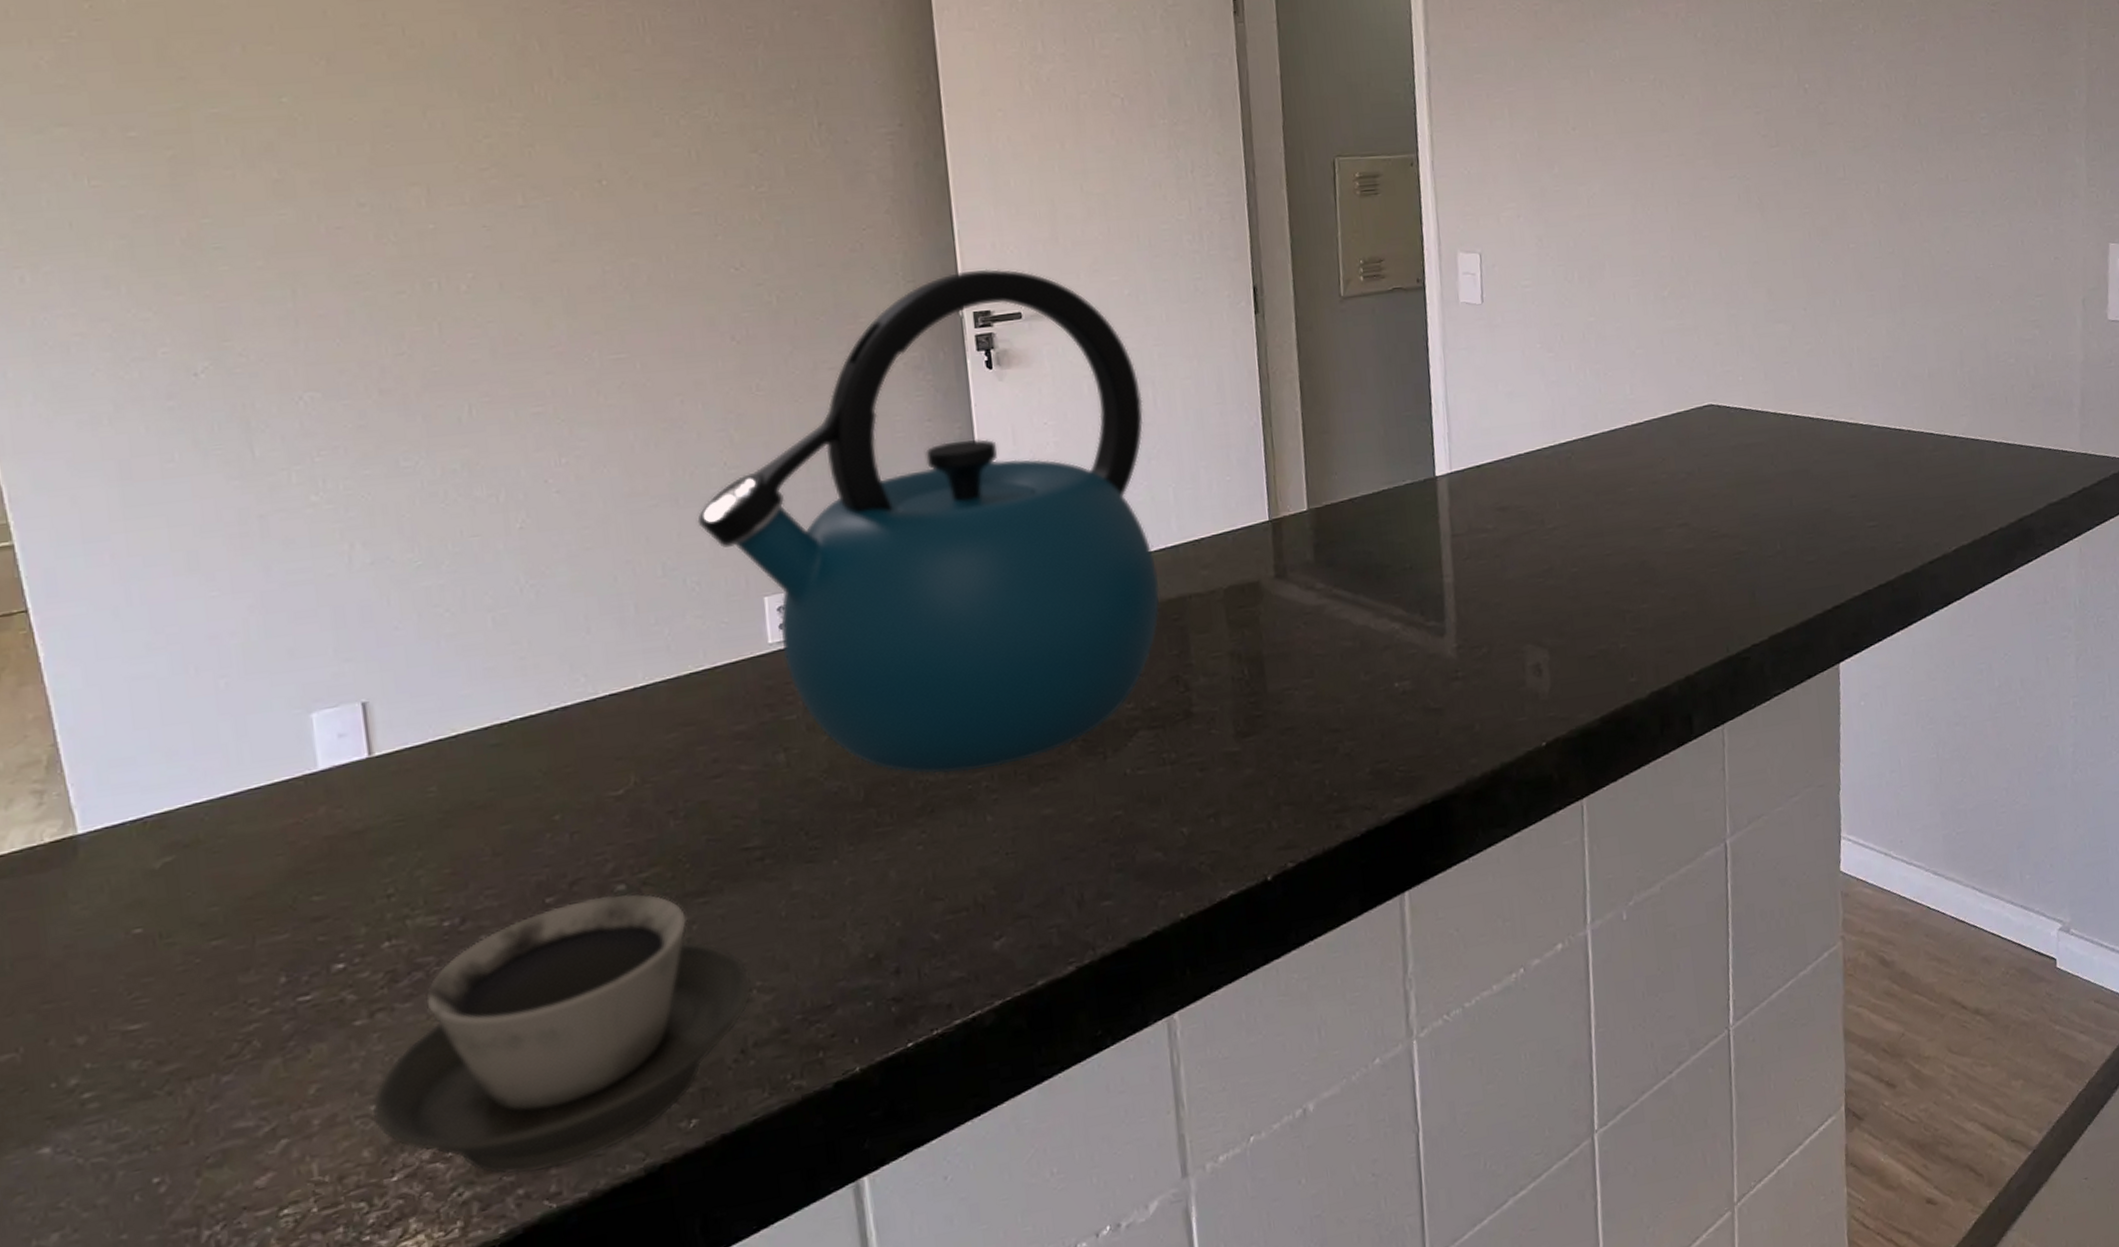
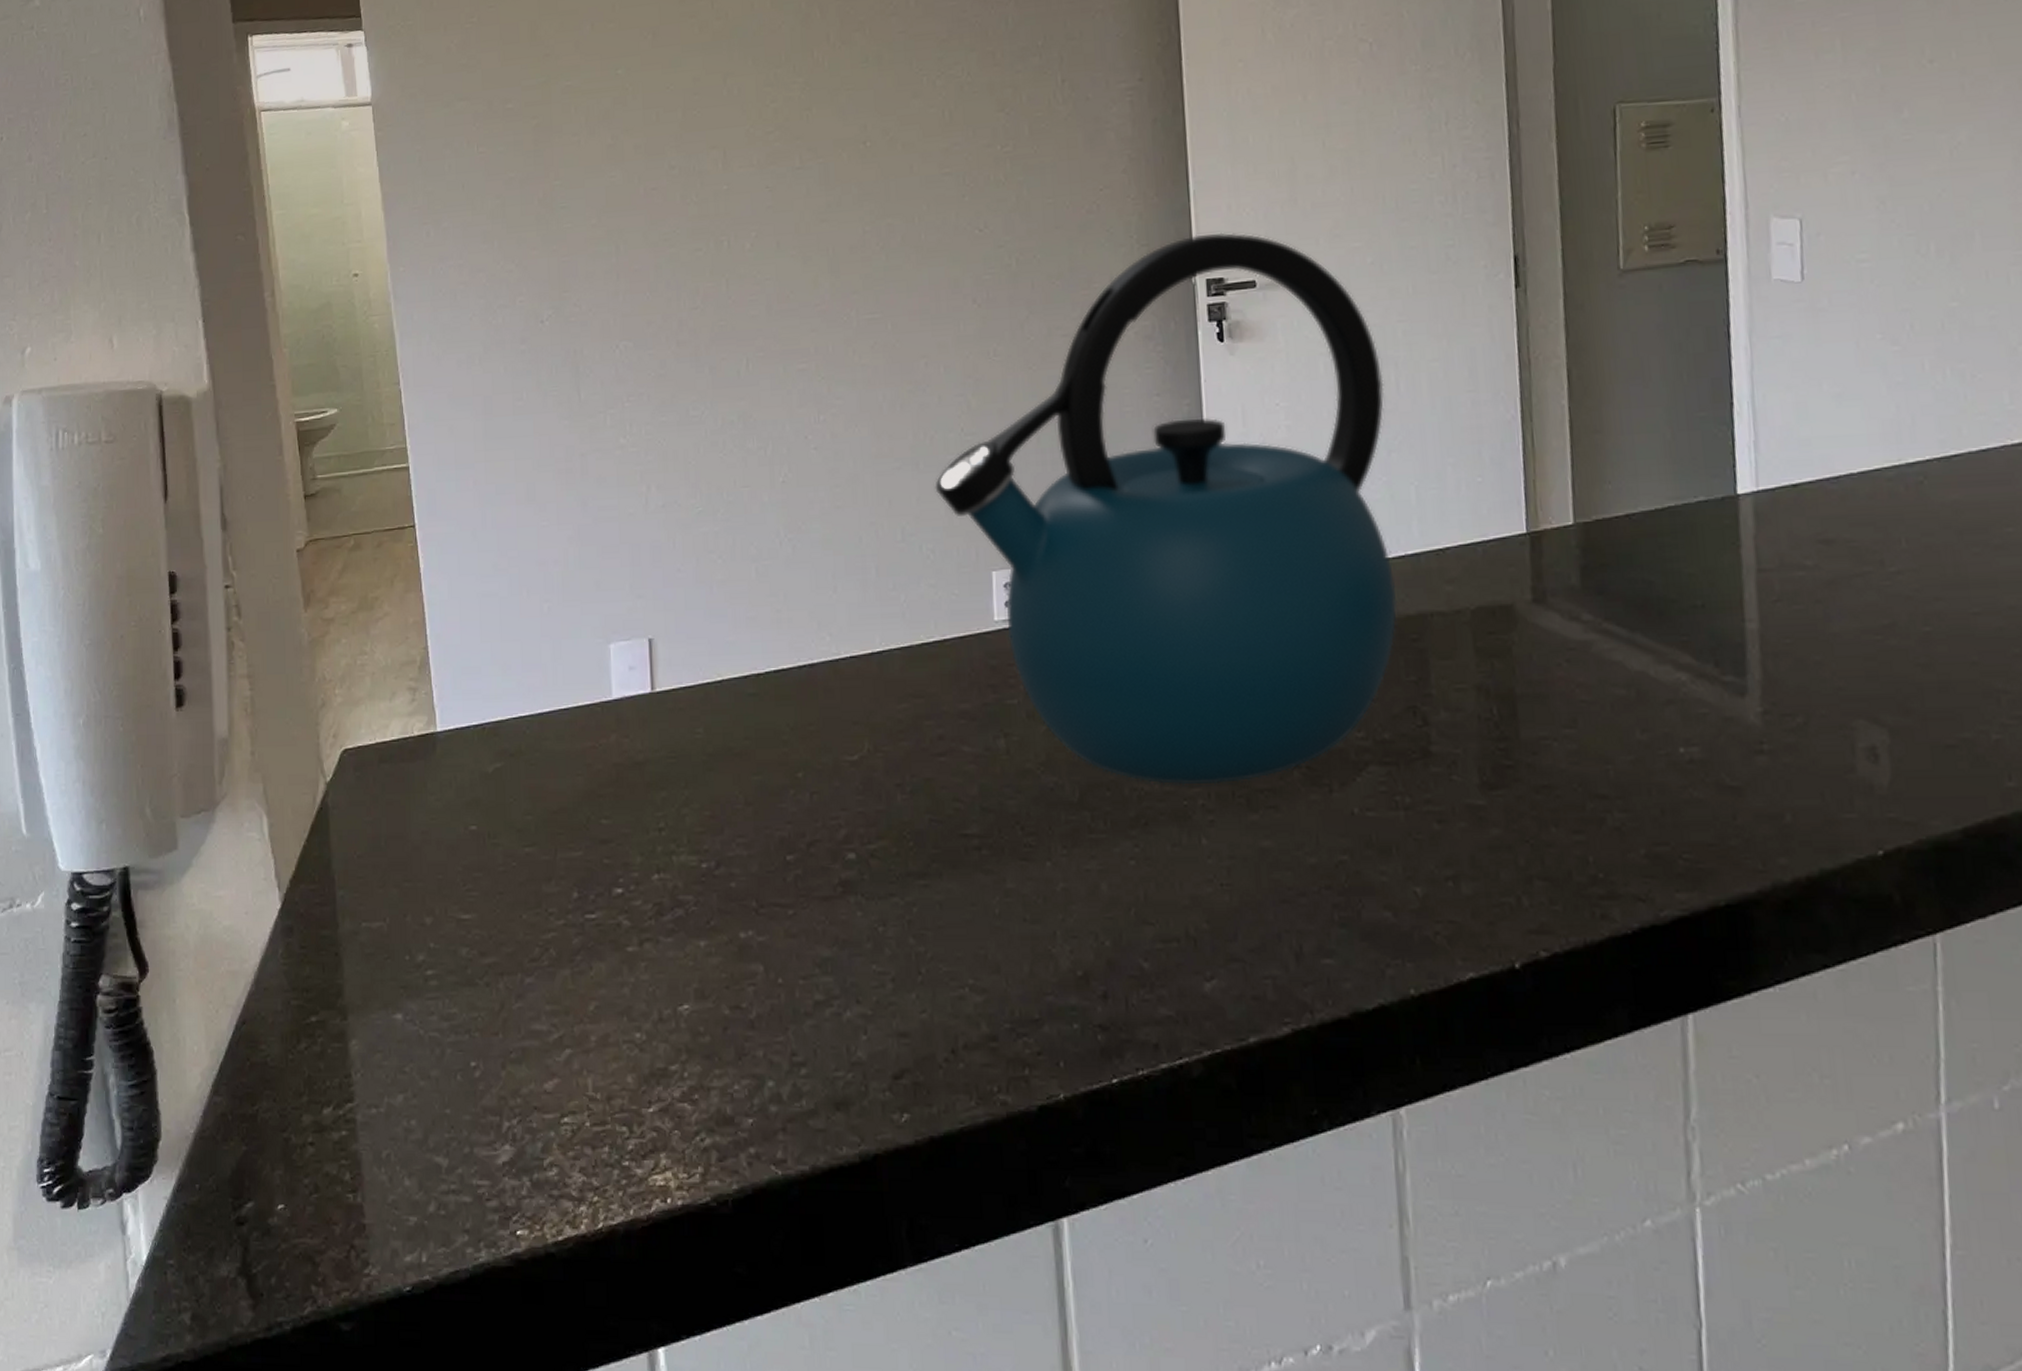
cup: present [372,894,753,1174] -> none [636,863,965,1133]

